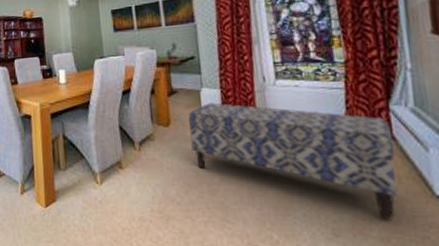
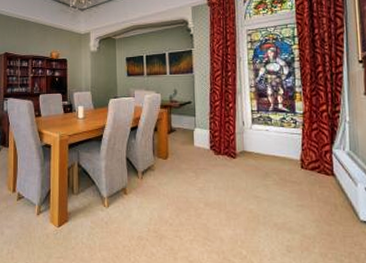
bench: present [188,102,397,220] -> none [183,141,335,239]

